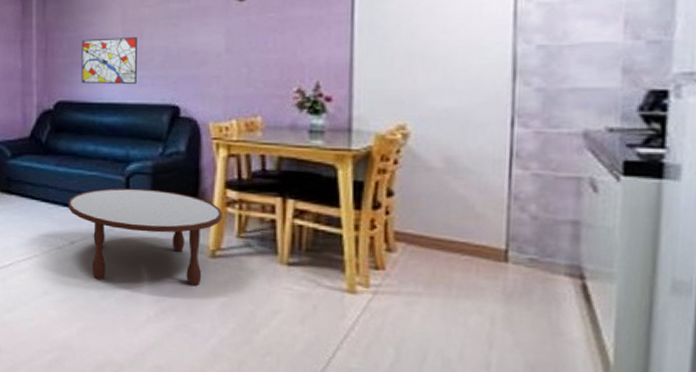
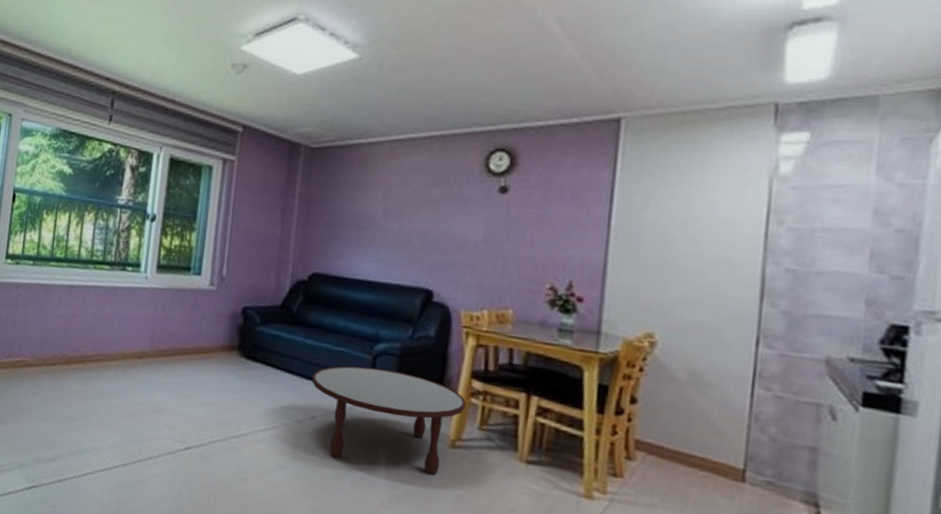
wall art: present [81,37,137,84] -> none [338,214,398,264]

